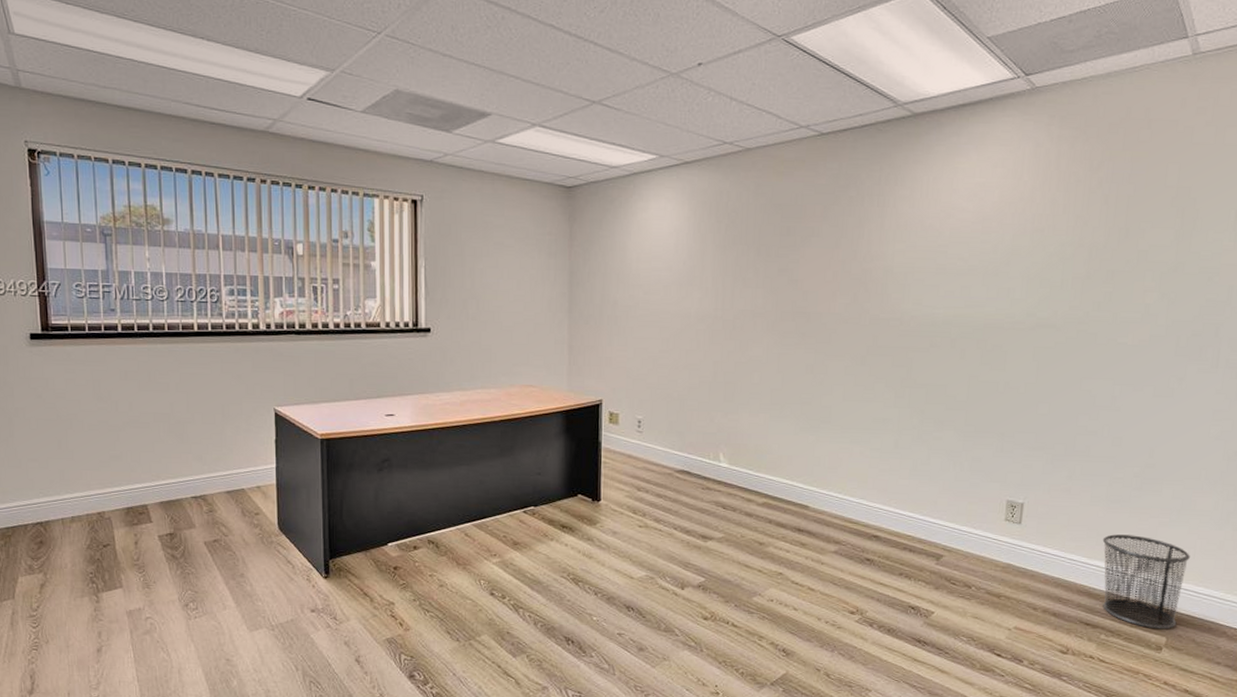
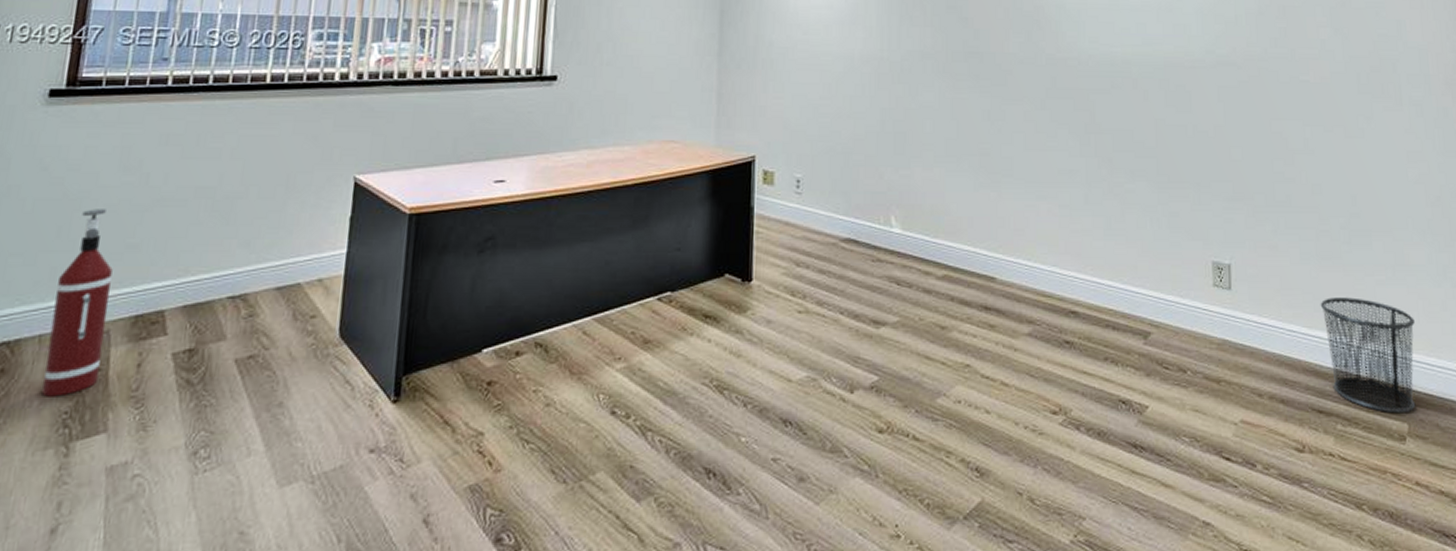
fire extinguisher: none [67,428,109,562] -> present [42,209,113,397]

